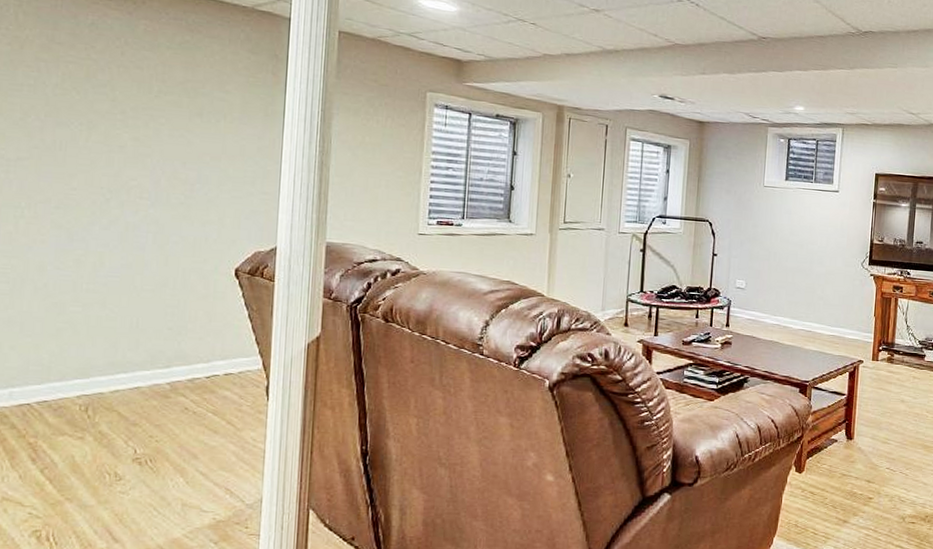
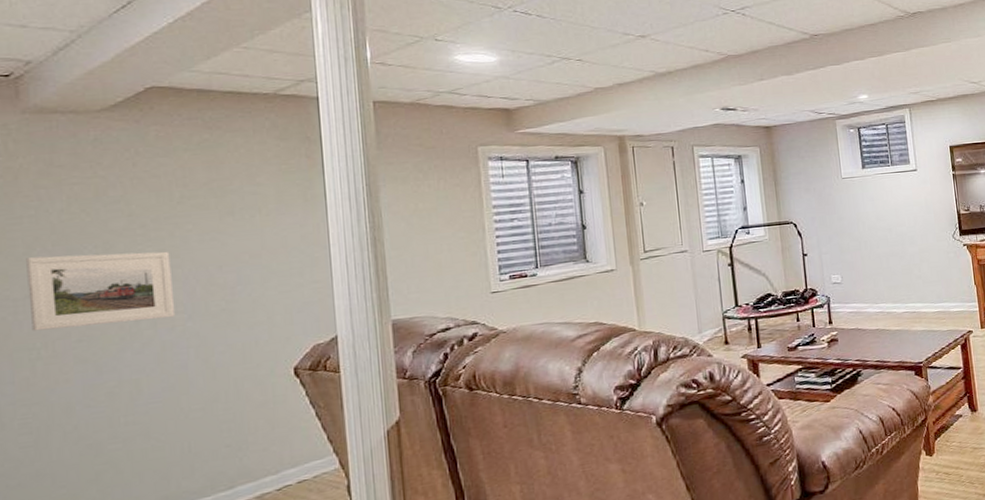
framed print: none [19,123,143,202] -> present [26,251,176,331]

